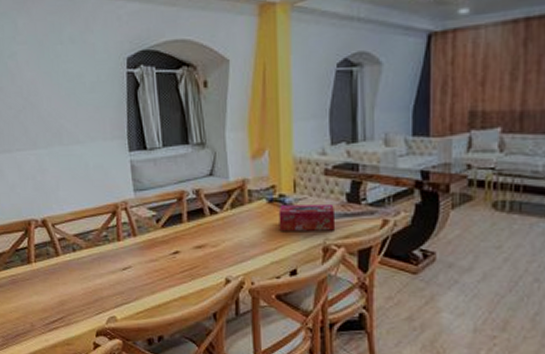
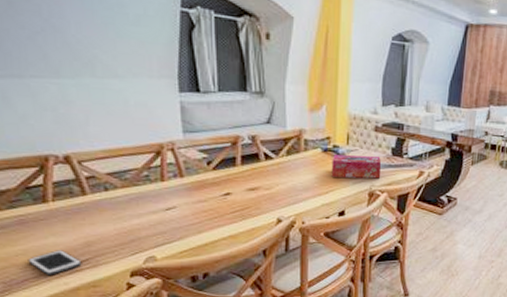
cell phone: none [18,308,58,332] -> present [27,250,82,275]

